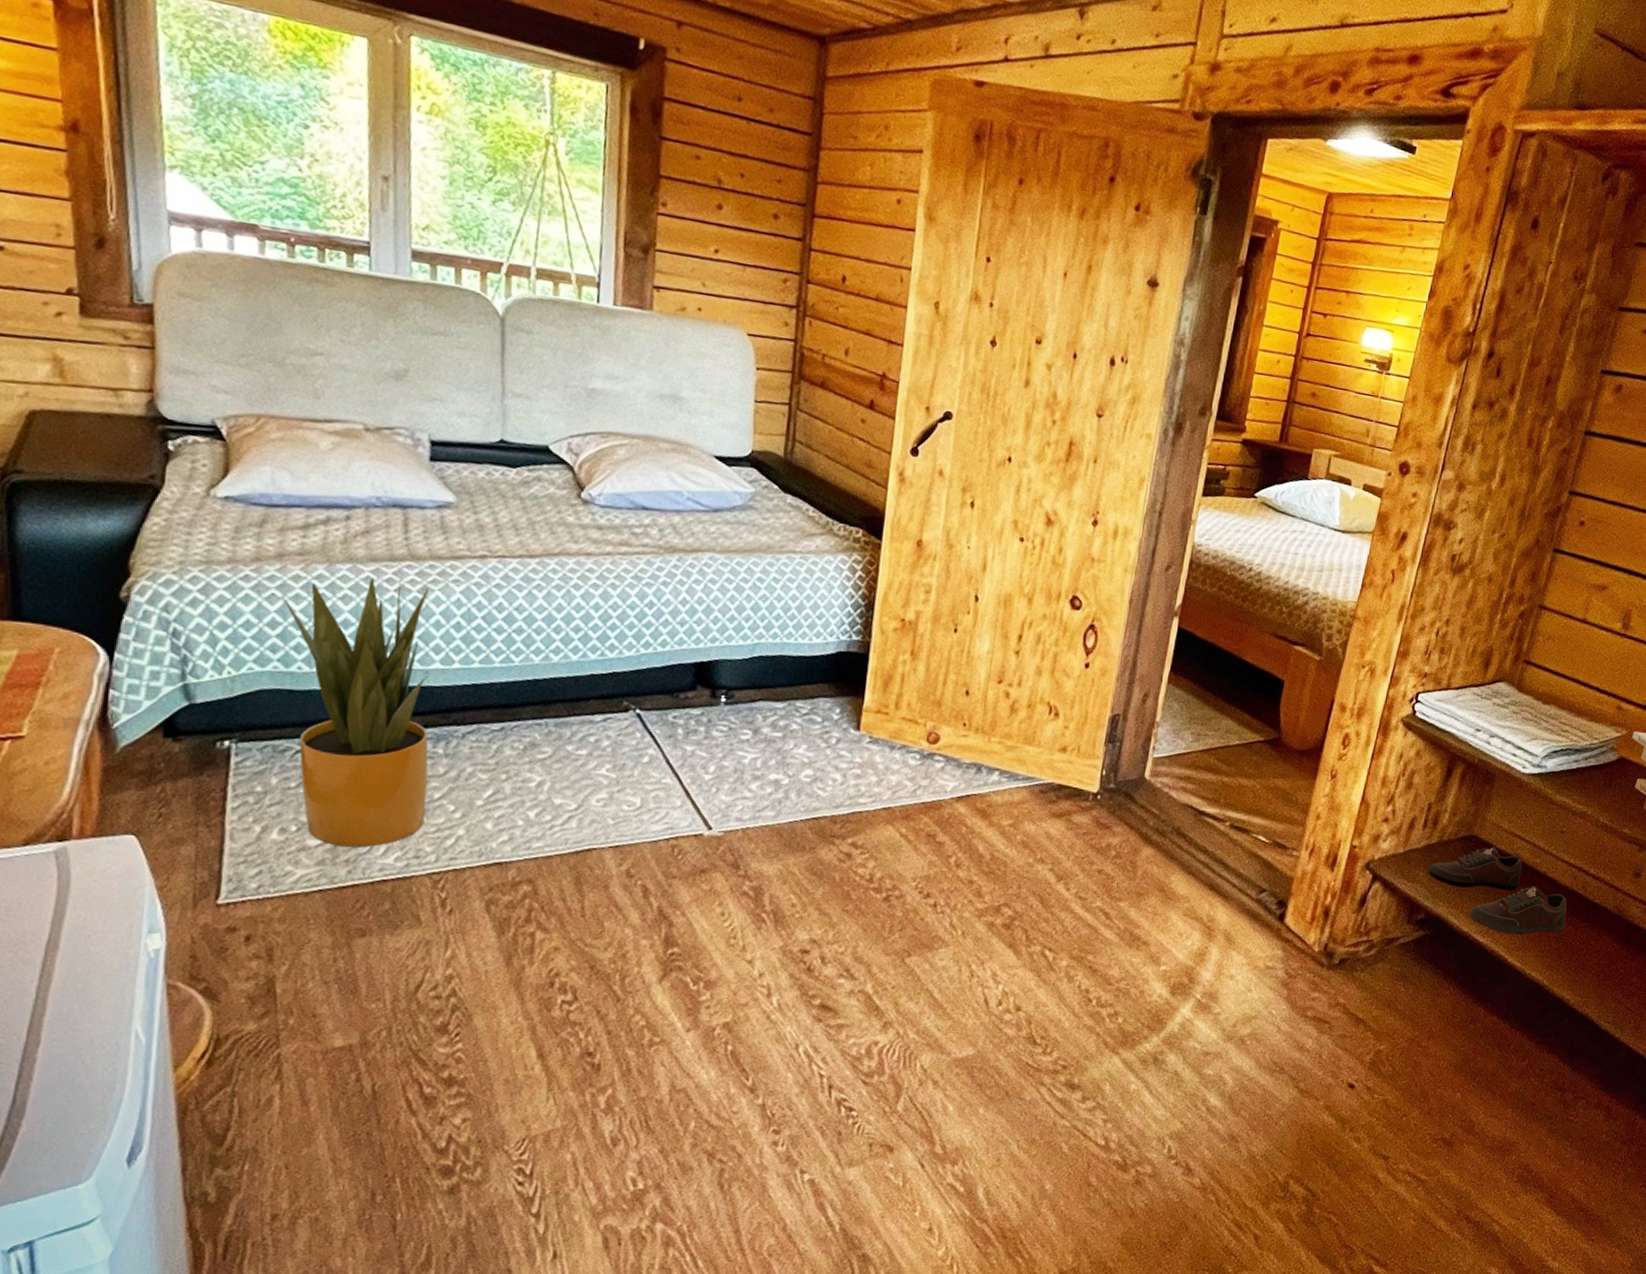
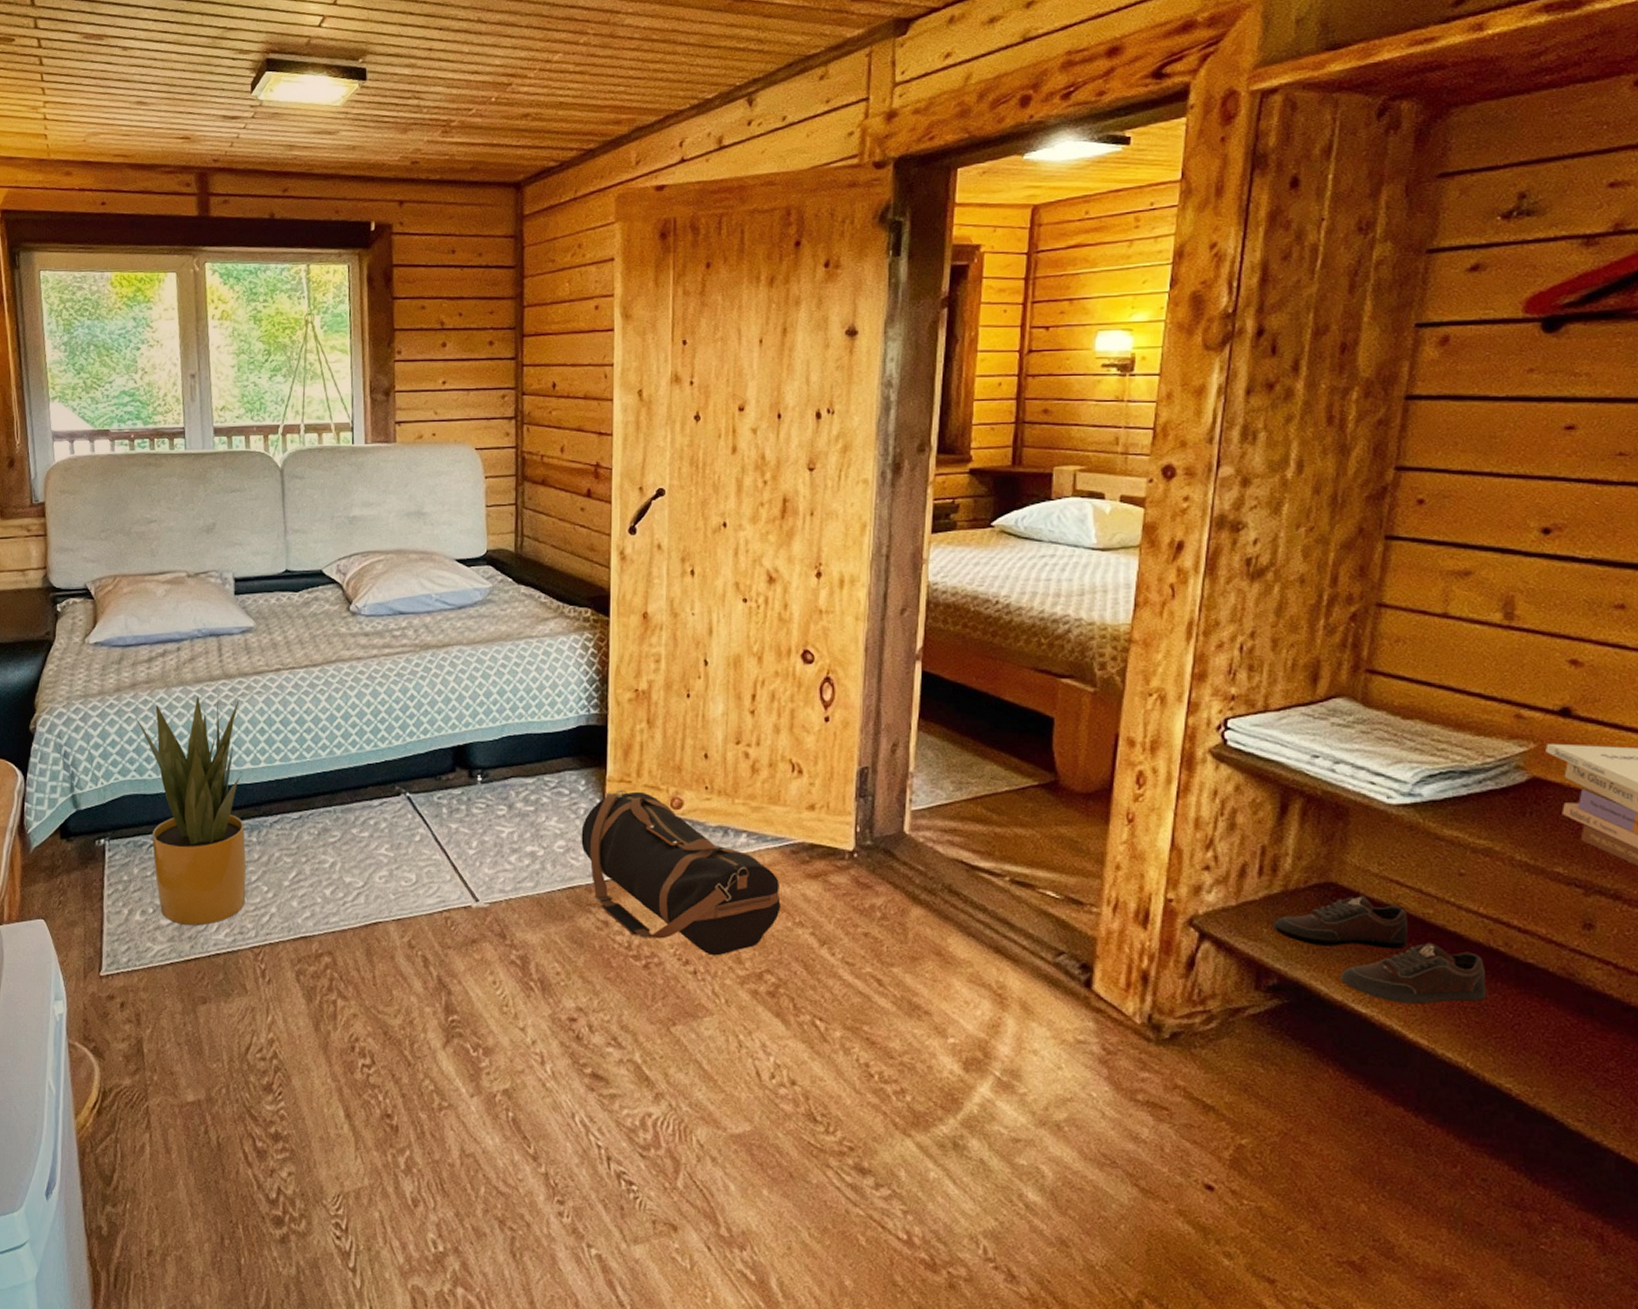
duffel bag: none [830,720,1026,890] -> present [581,789,781,956]

